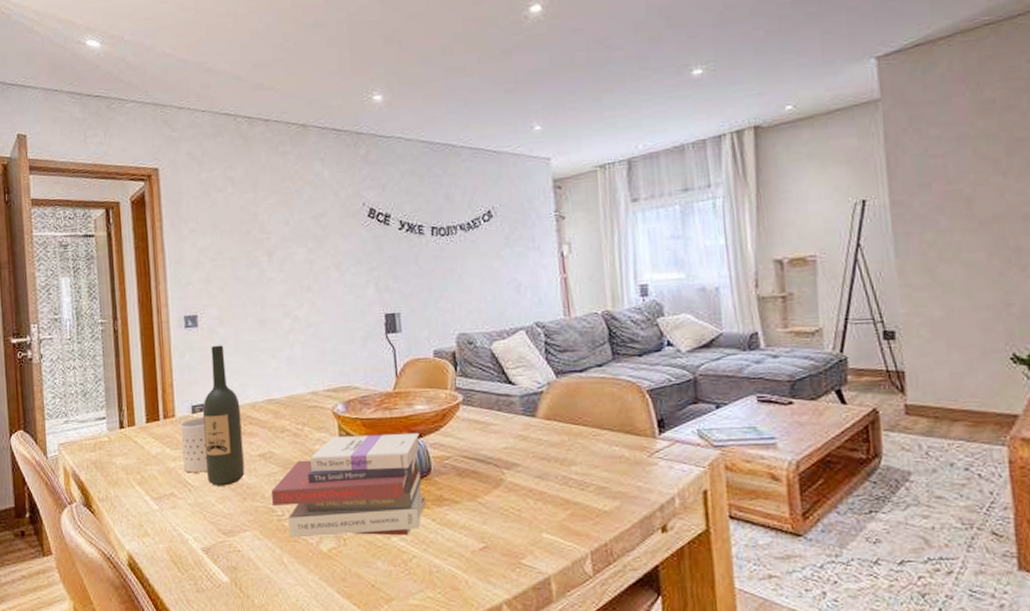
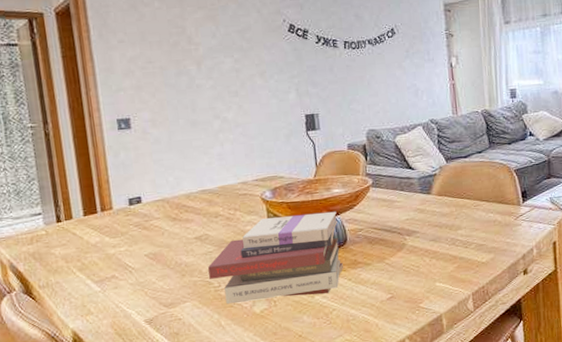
mug: present [179,416,209,473] -> none [117,207,148,257]
wine bottle: present [202,345,245,486] -> none [139,144,183,267]

